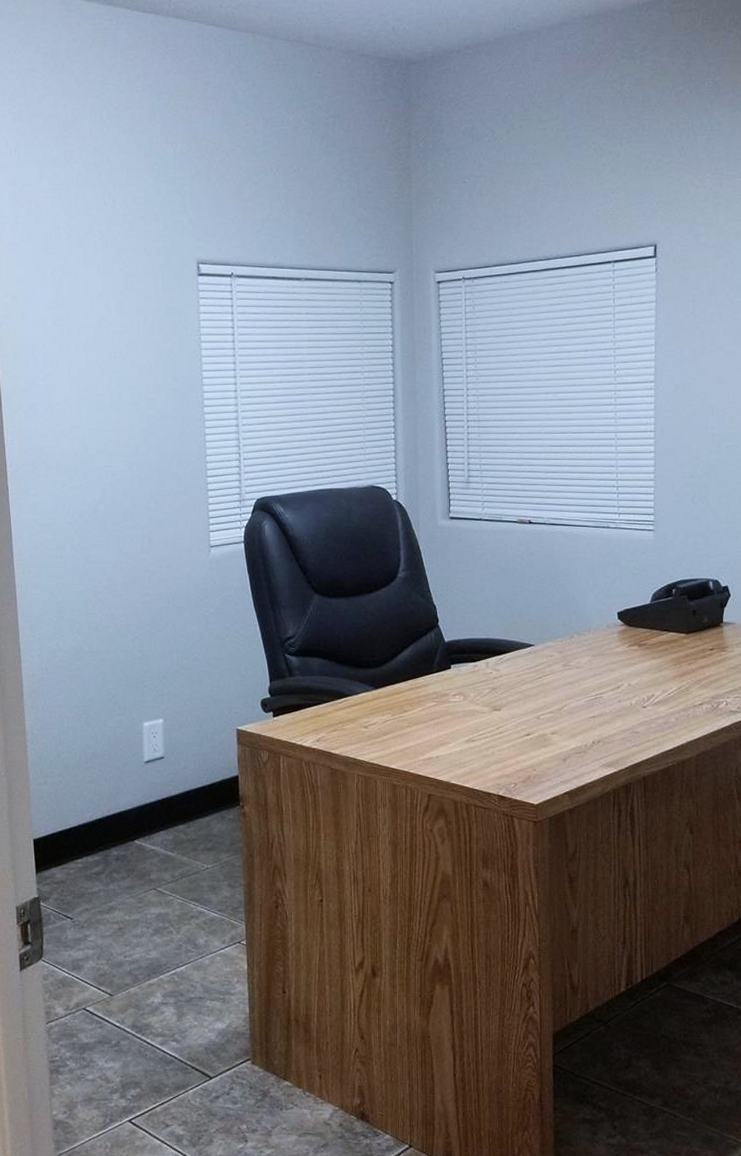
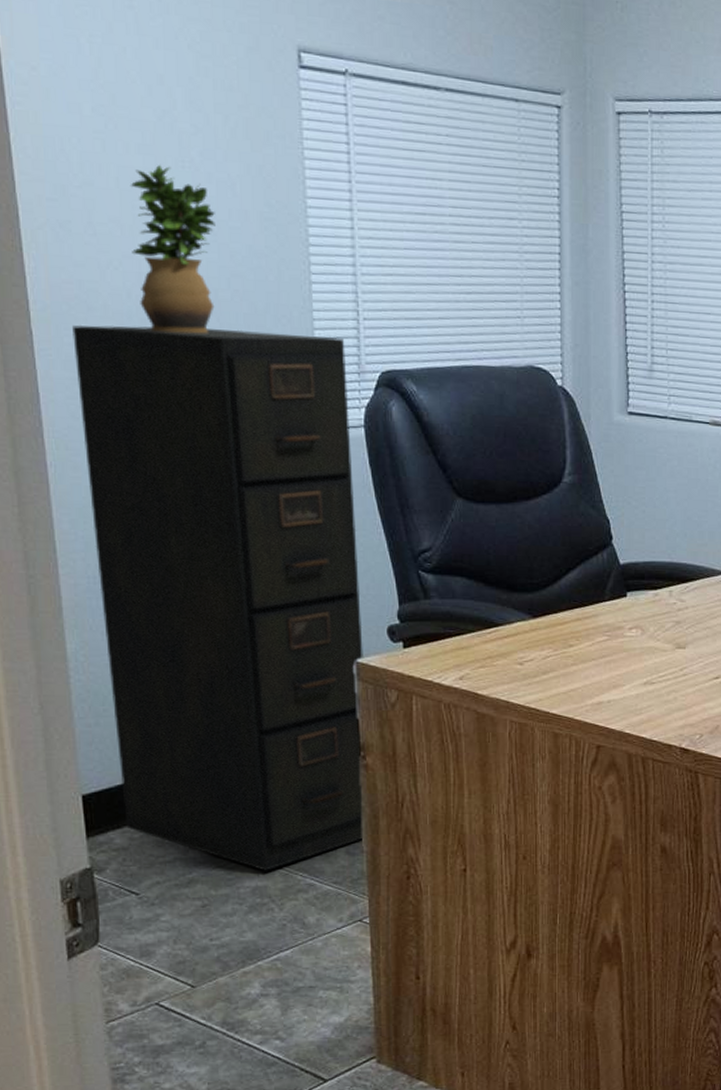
filing cabinet: none [36,474,242,901] -> present [72,324,364,871]
potted plant: none [78,357,137,481] -> present [130,165,215,334]

